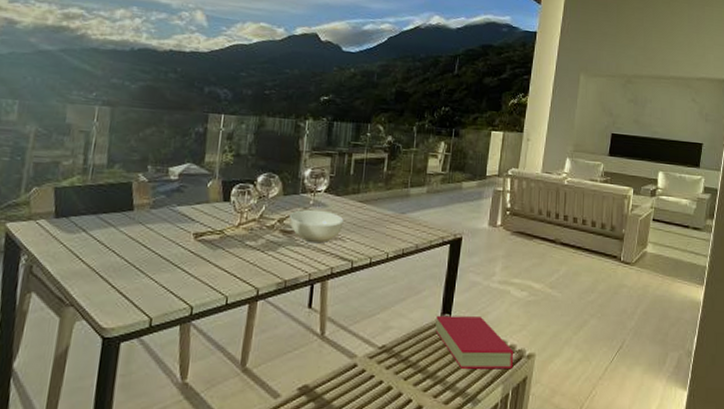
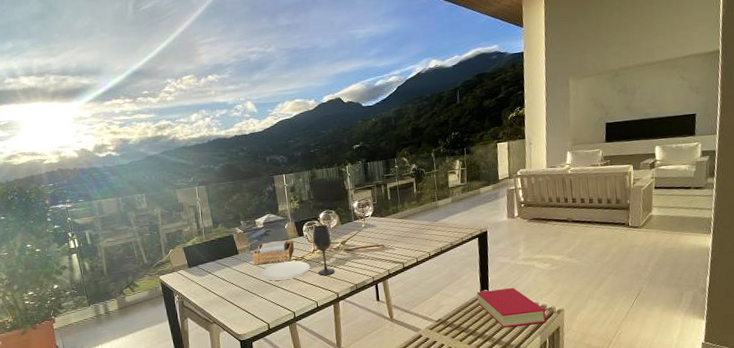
napkin holder: none [152,201,215,234] -> present [253,240,294,265]
plate: none [157,233,230,259] -> present [260,260,310,281]
wine glass: none [237,190,267,263] -> present [312,224,335,276]
bowl: present [288,209,344,244] -> none [348,230,391,255]

